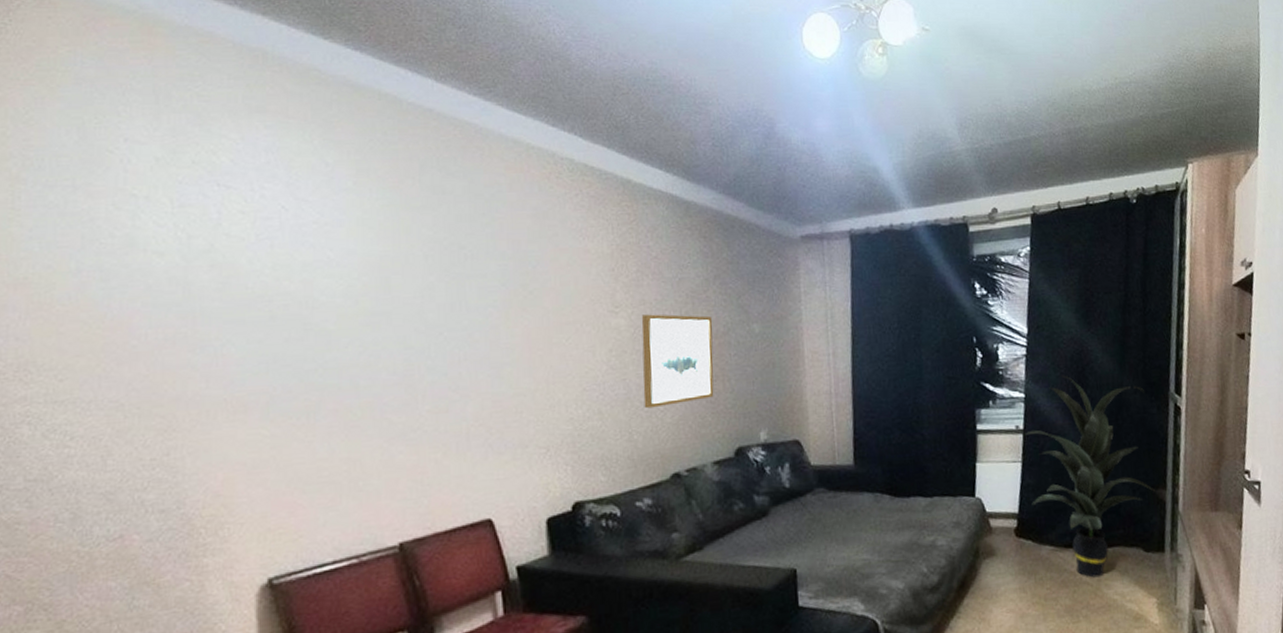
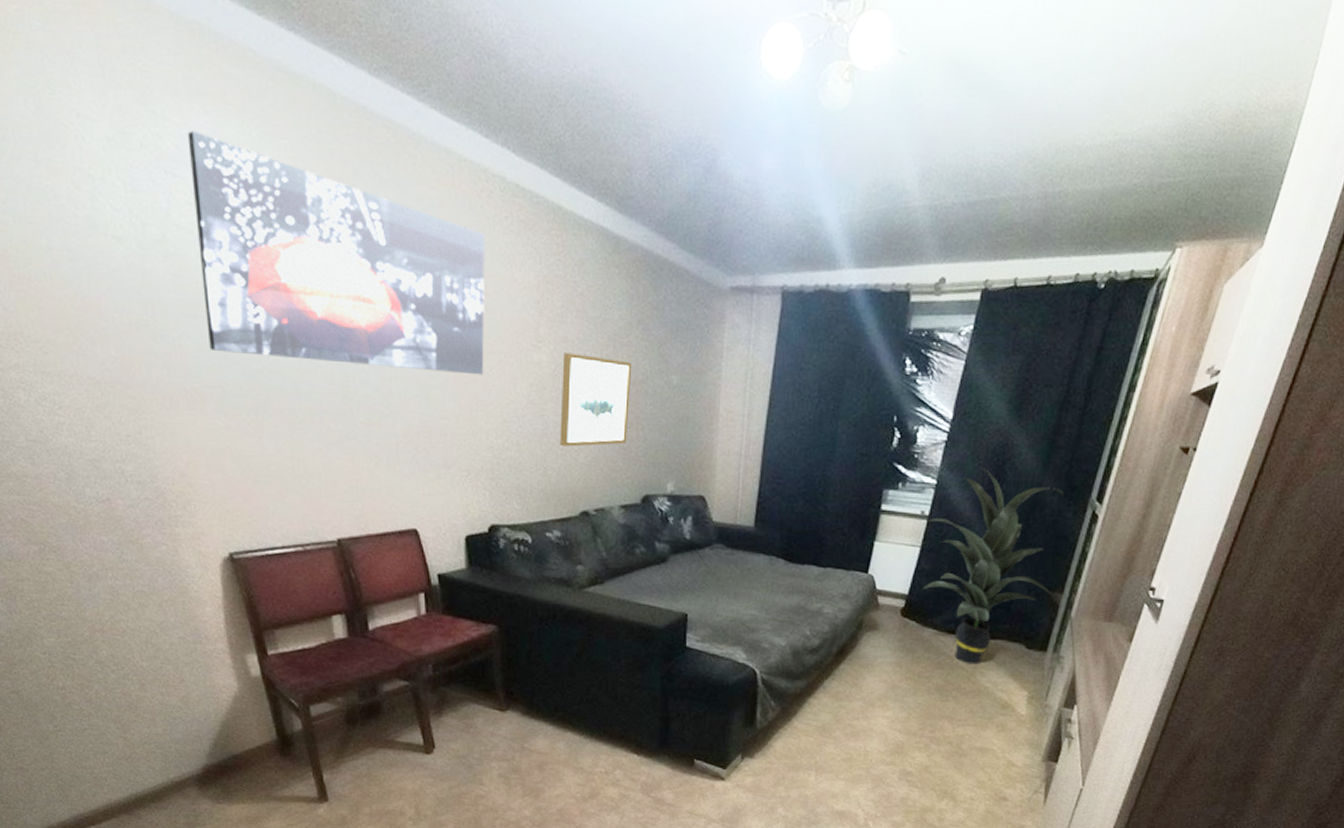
wall art: none [244,144,560,356] -> present [187,130,484,375]

